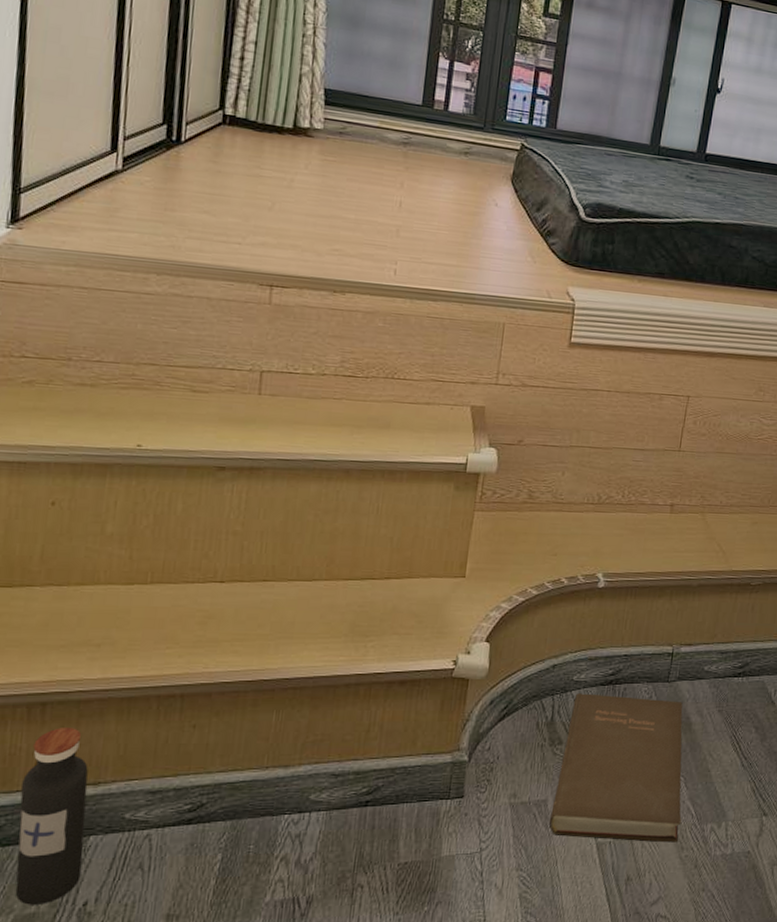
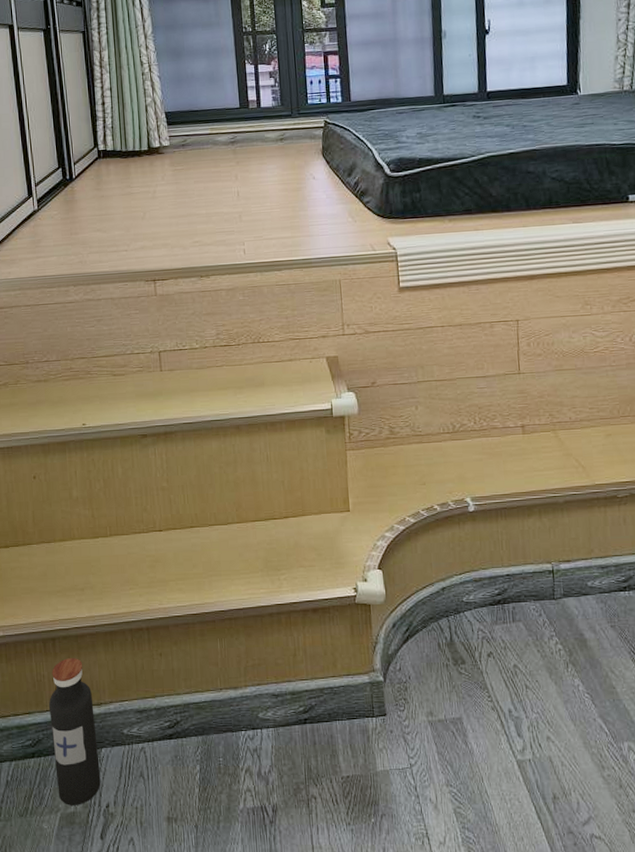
book: present [548,693,683,843] -> none [467,614,597,761]

